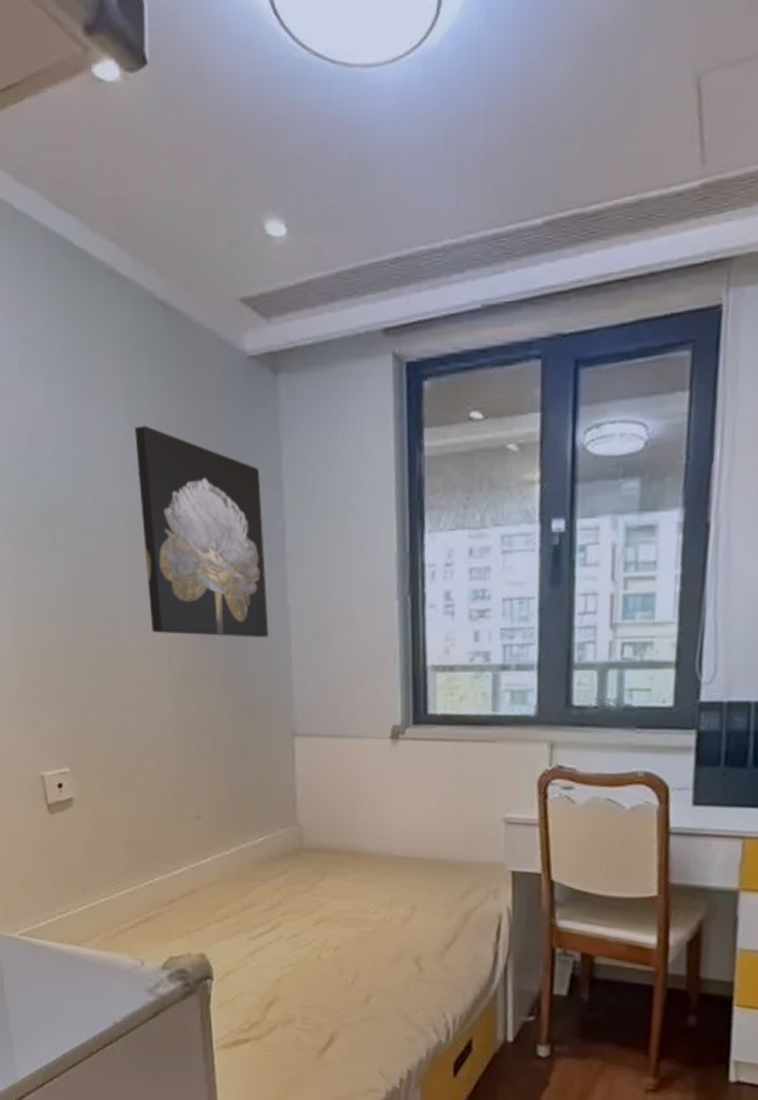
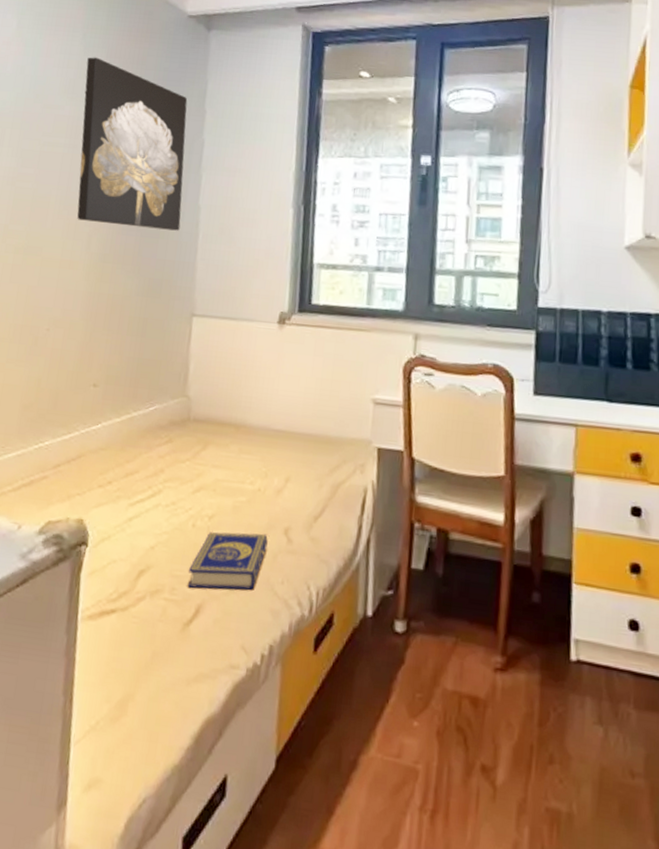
book: none [318,963,398,1019] -> present [187,532,268,590]

